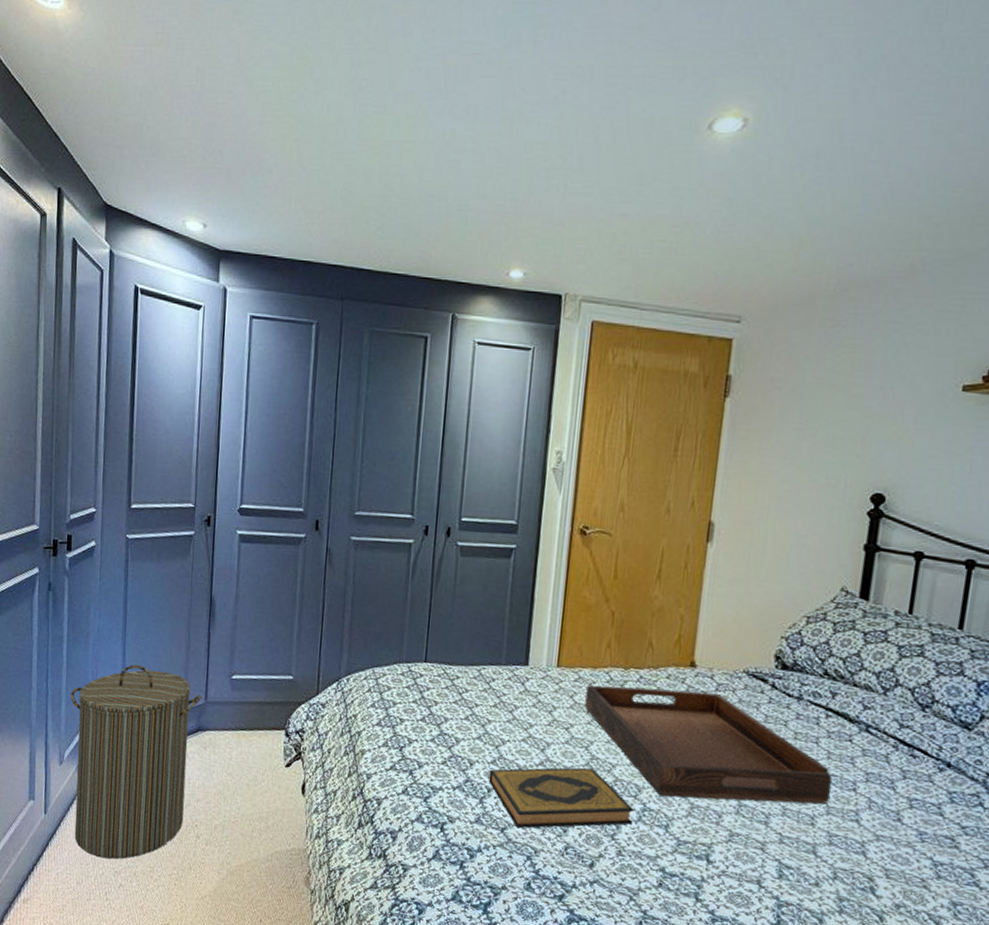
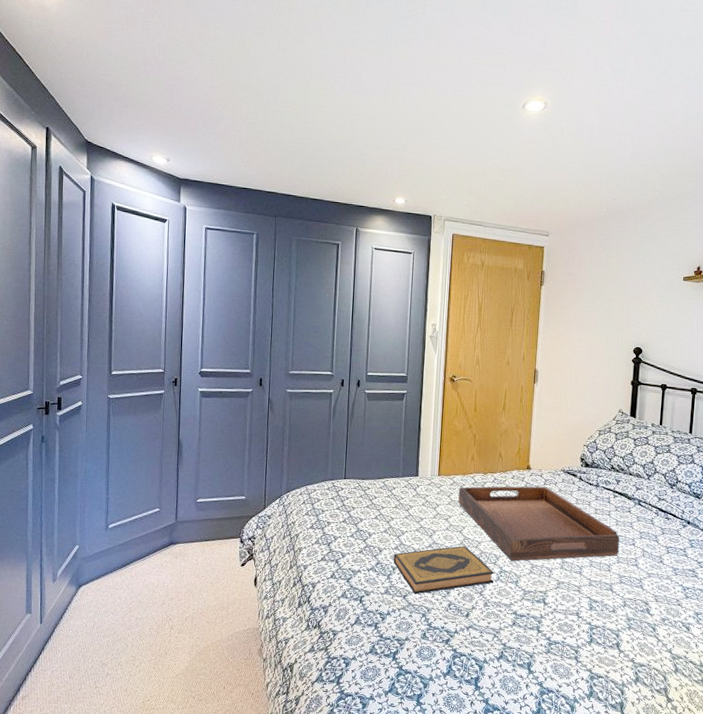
laundry hamper: present [70,664,201,859] -> none [61,497,172,654]

